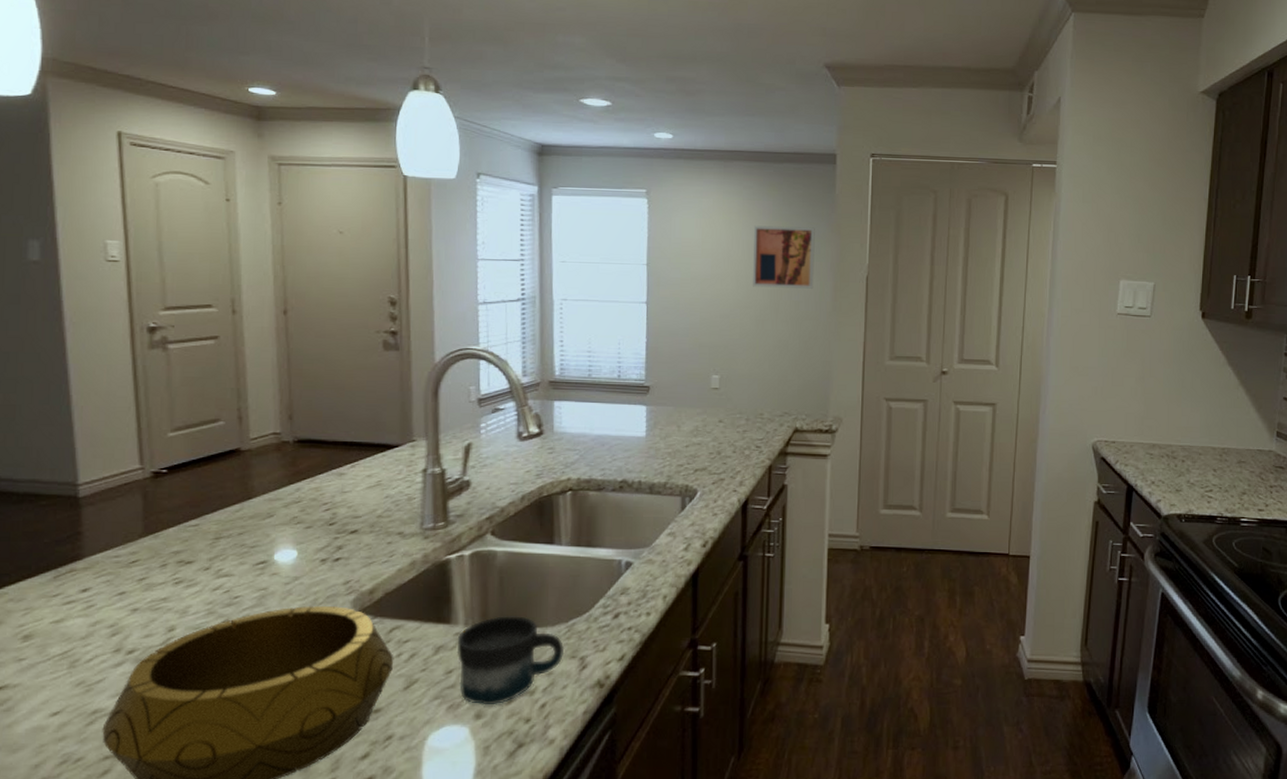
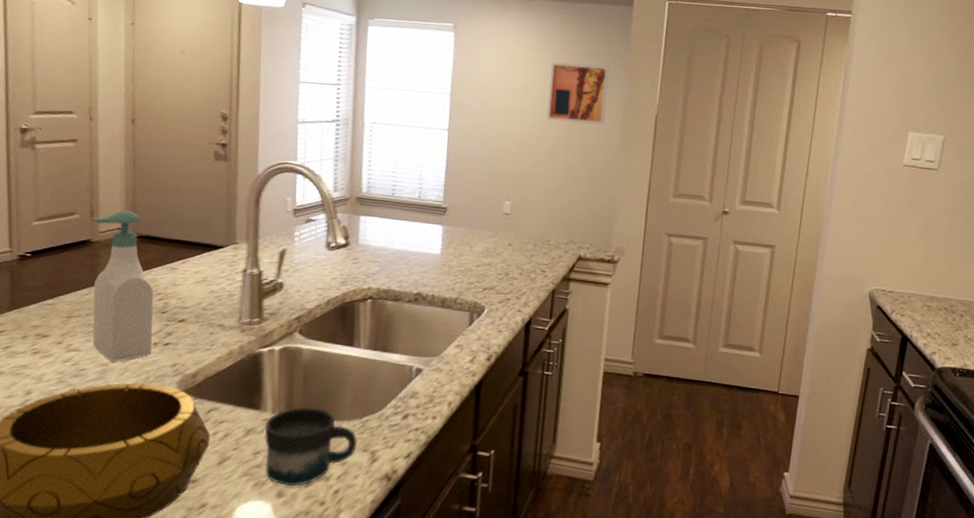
soap bottle: none [241,412,320,585] -> present [92,210,154,362]

